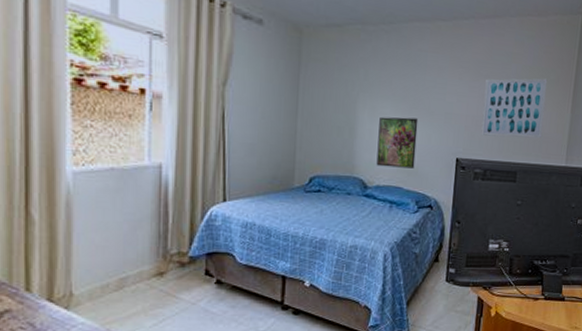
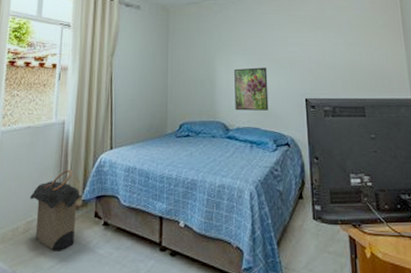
laundry hamper: none [121,221,188,308] -> present [30,169,82,250]
wall art: present [481,78,548,139] -> none [321,24,383,77]

